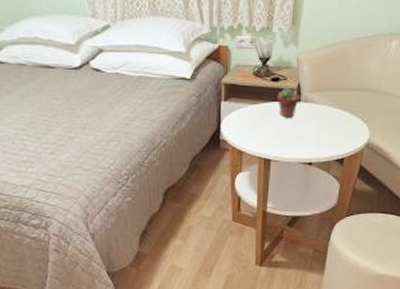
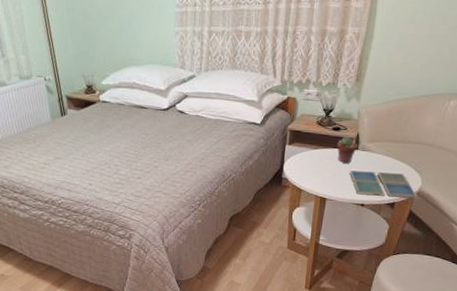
drink coaster: none [294,124,367,152] -> present [350,170,418,198]

